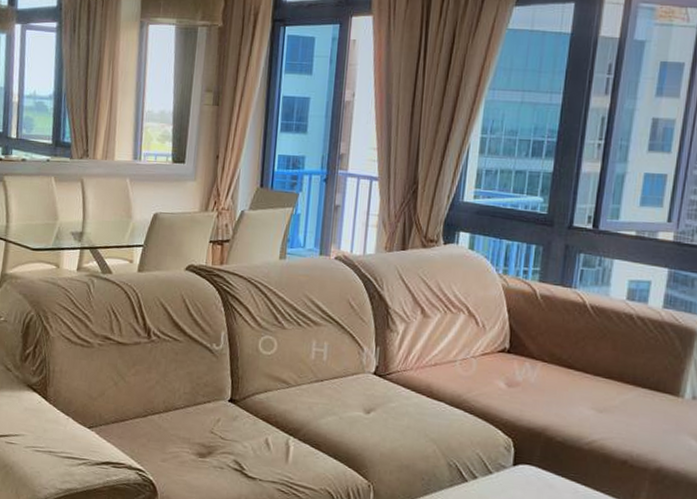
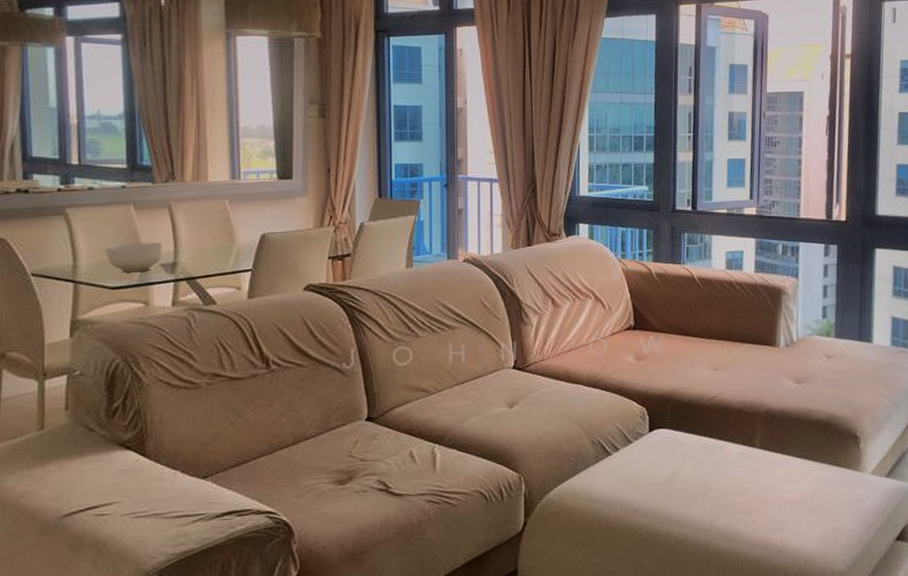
bowl: none [30,211,74,238] -> present [105,243,162,273]

